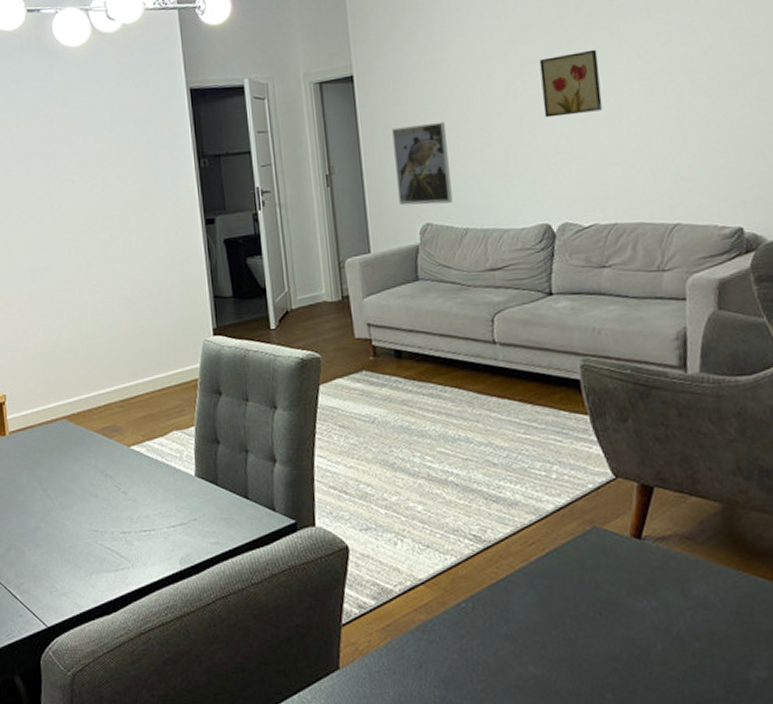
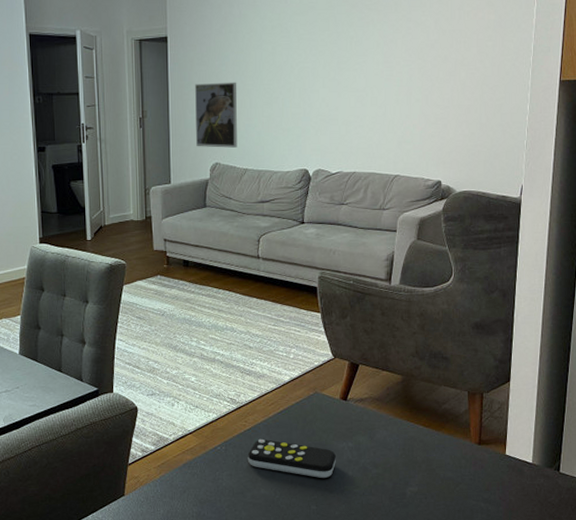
remote control: none [504,592,636,652] -> present [247,438,336,478]
wall art: present [539,49,603,118] -> none [312,35,356,86]

